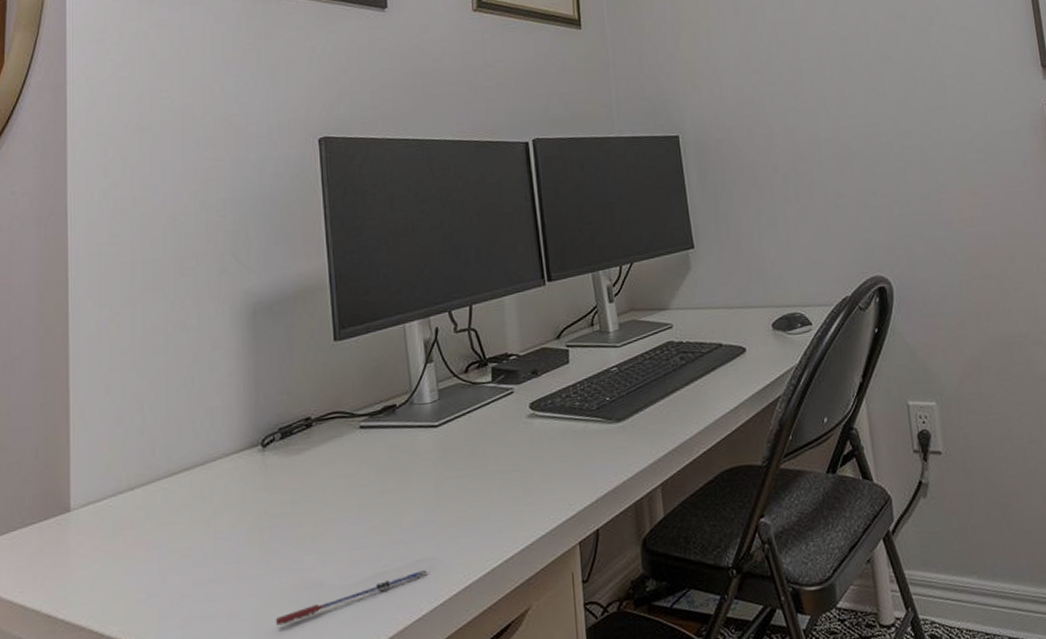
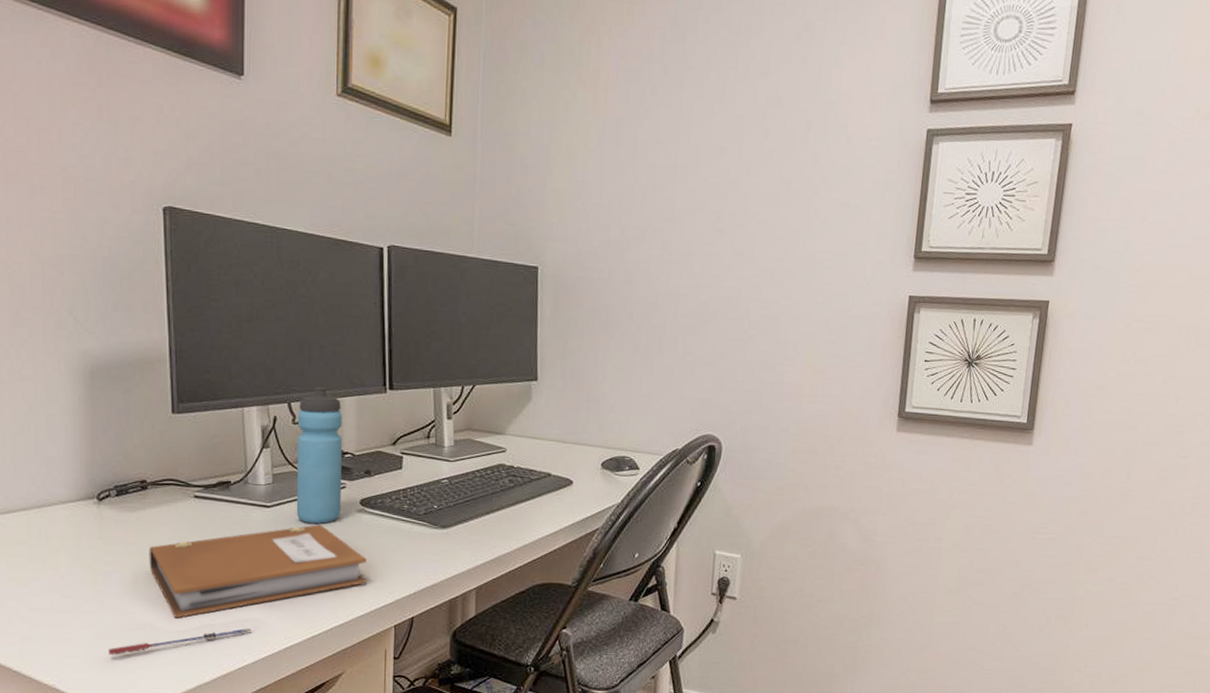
notebook: none [315,438,544,571] -> present [149,524,367,619]
water bottle: none [458,289,511,438] -> present [296,387,342,524]

